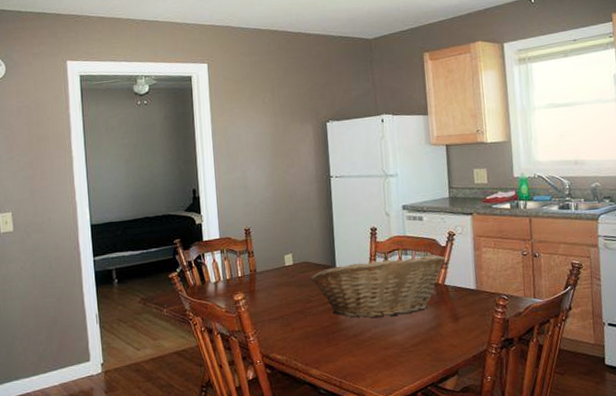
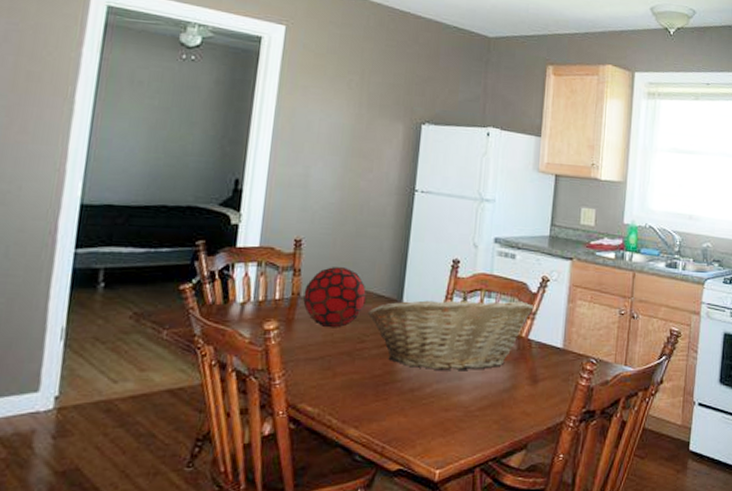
decorative orb: none [259,246,308,294] -> present [303,267,367,328]

